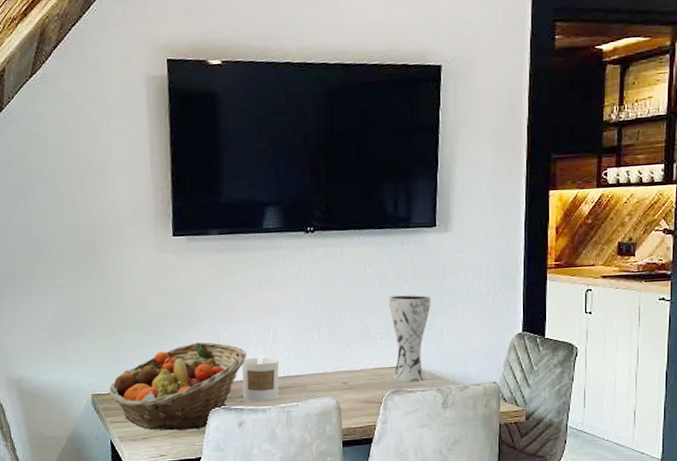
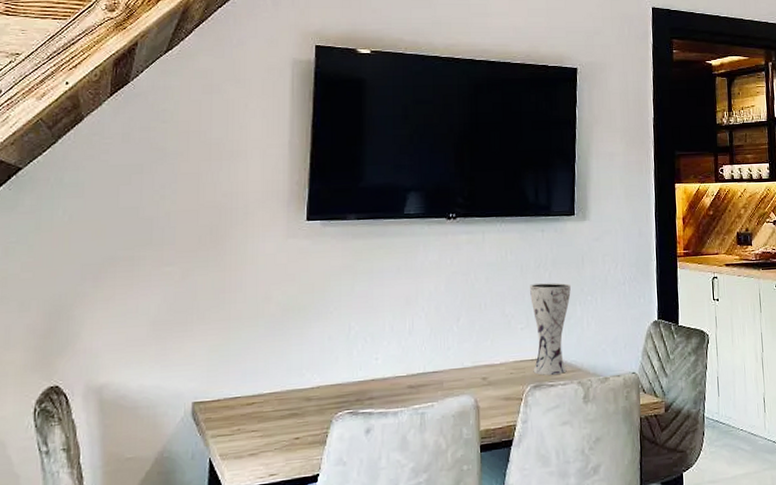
fruit basket: present [108,342,247,431] -> none [213,336,379,444]
candle: present [241,353,279,401] -> none [373,348,414,403]

